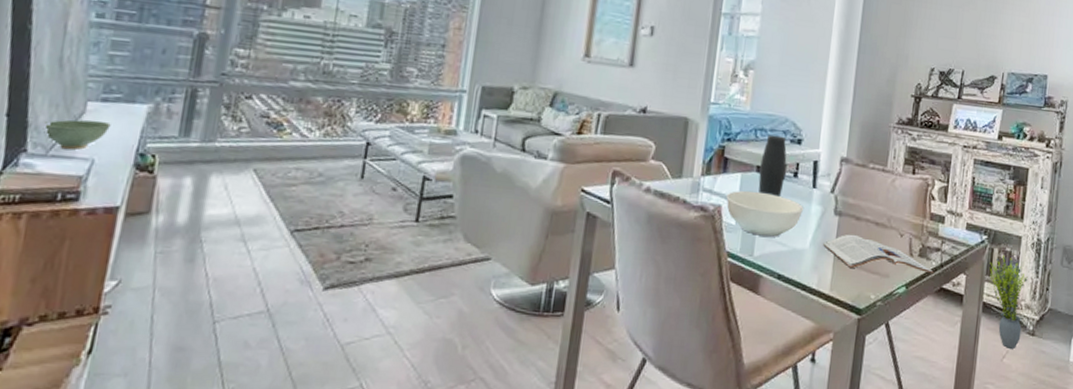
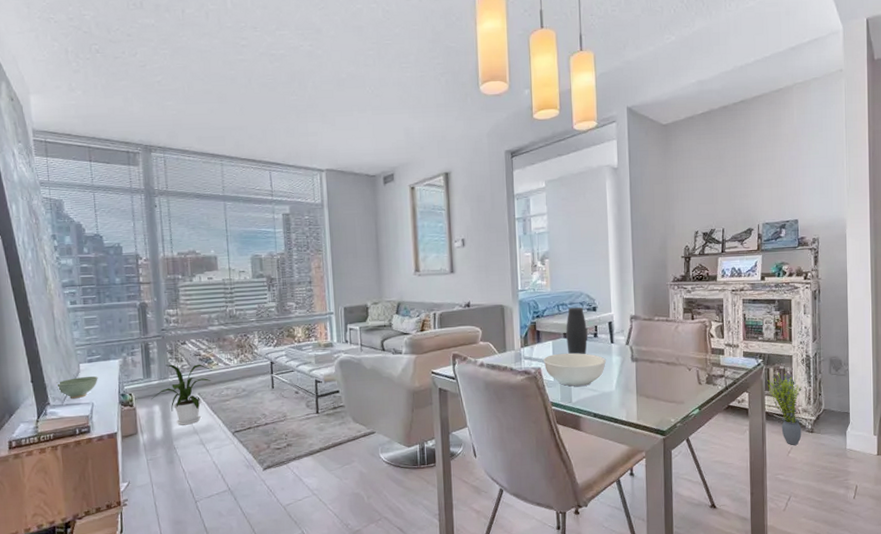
house plant: none [182,122,281,211] -> present [151,364,212,425]
magazine: present [823,234,934,274] -> none [626,374,721,401]

